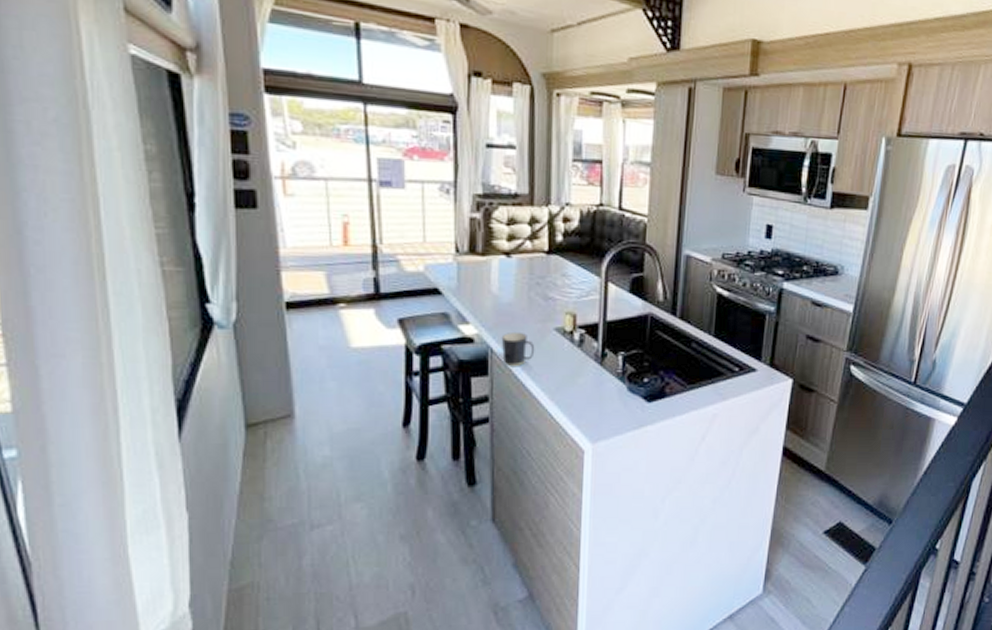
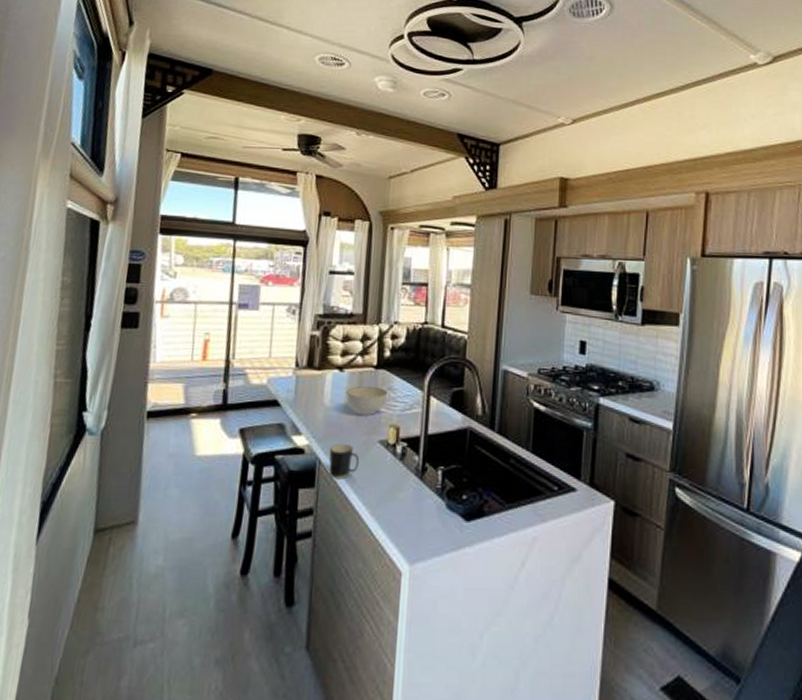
bowl: none [516,272,562,304] -> present [346,386,388,416]

